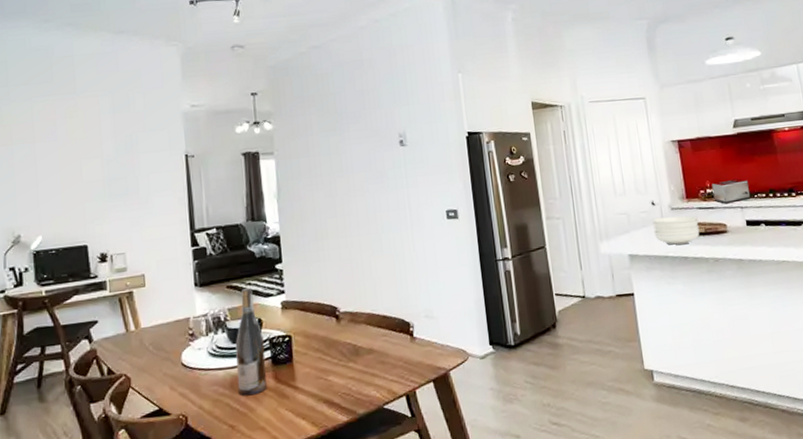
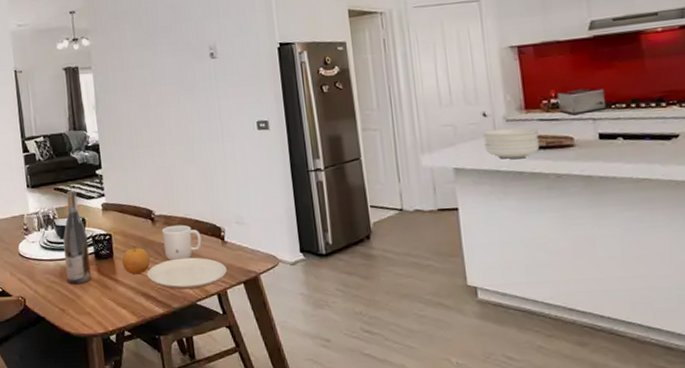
fruit: none [303,345,334,380] -> present [122,244,151,275]
plate: none [330,356,416,393] -> present [147,257,227,290]
mug: none [347,321,390,362] -> present [162,224,202,261]

